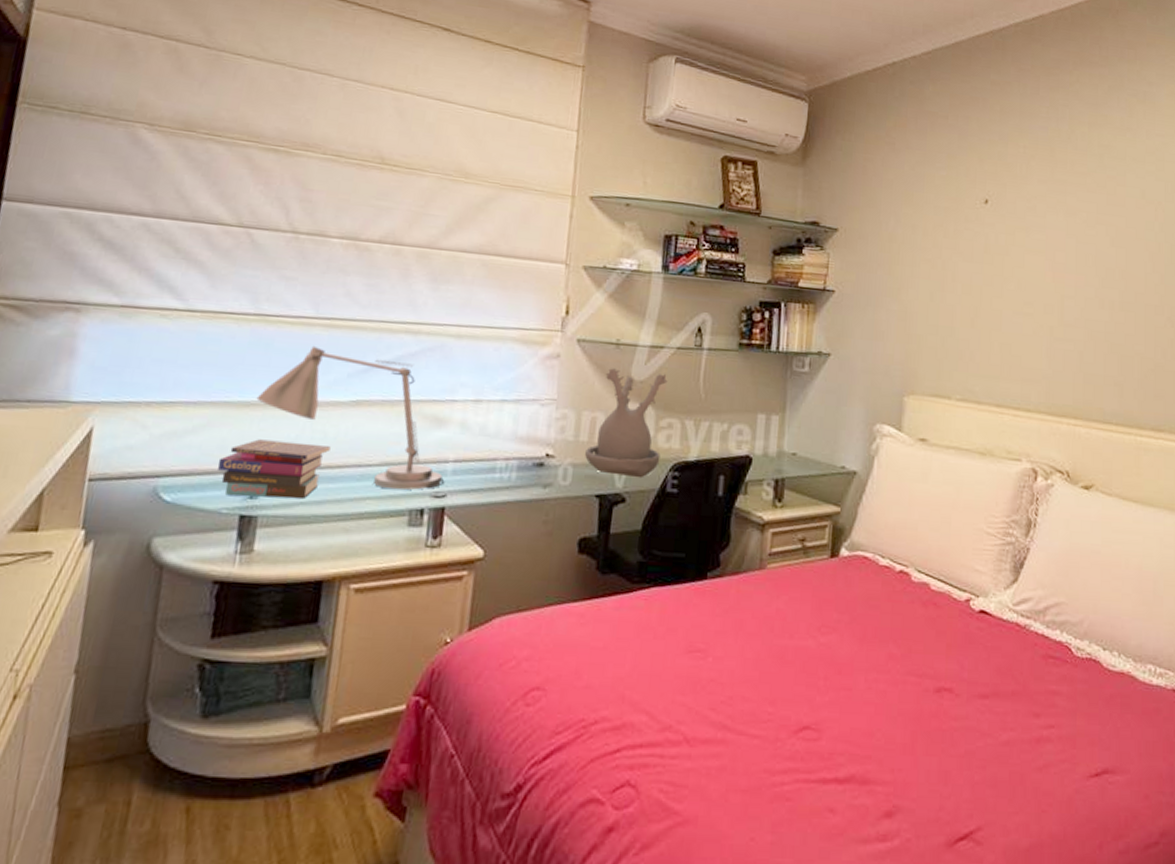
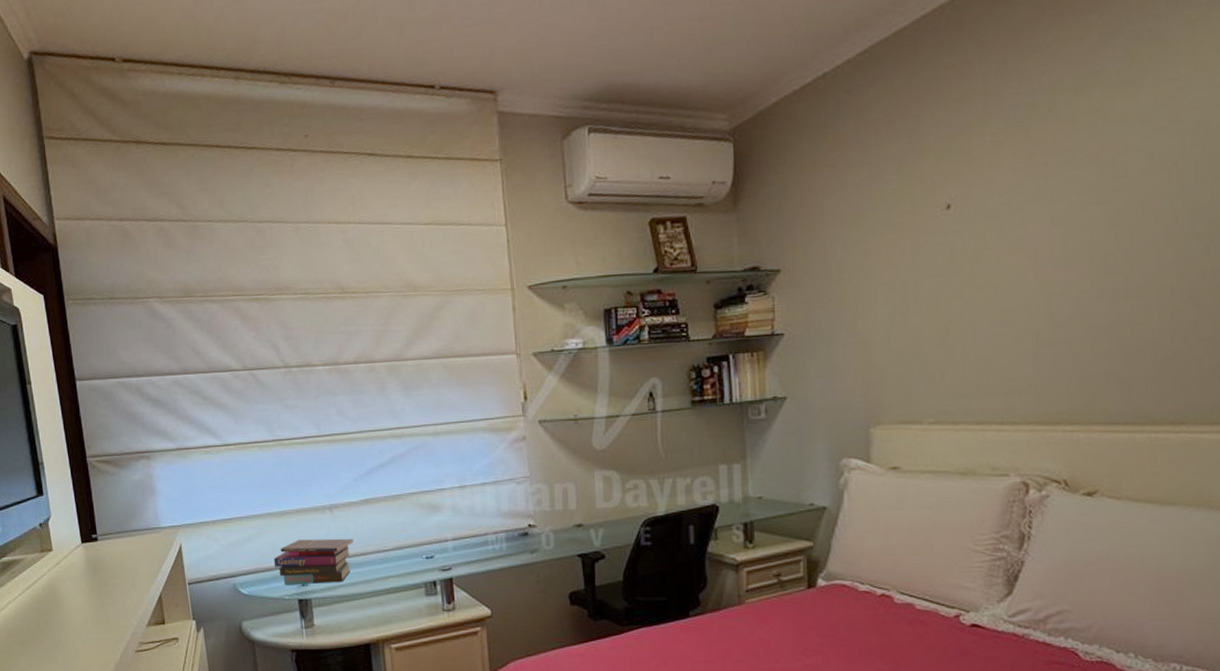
desk lamp: present [256,345,445,490] -> none [289,459,448,568]
plant: present [585,368,668,478] -> none [562,439,631,536]

